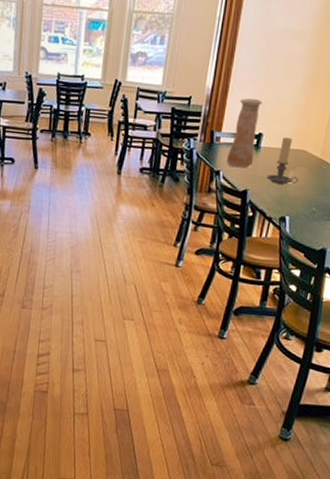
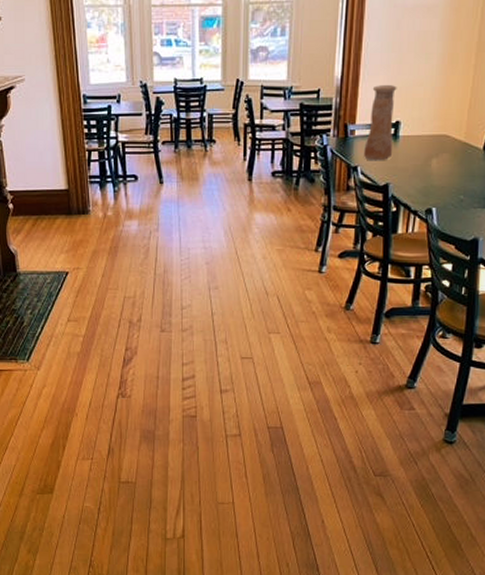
candle holder: present [266,137,298,184] -> none [408,123,442,174]

